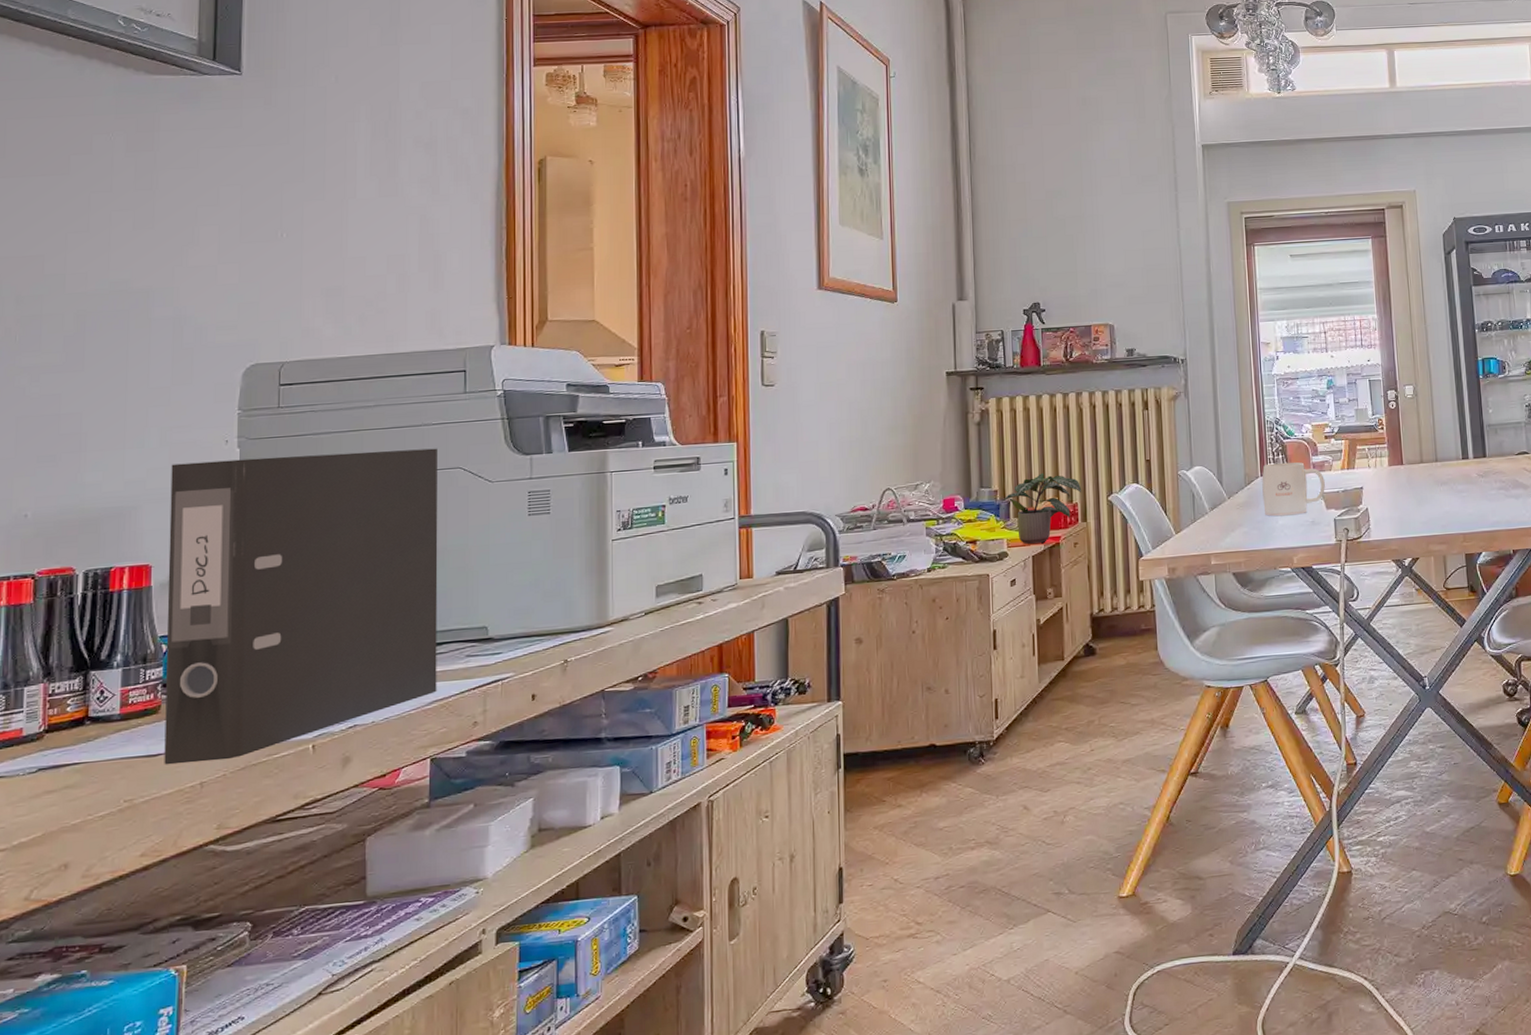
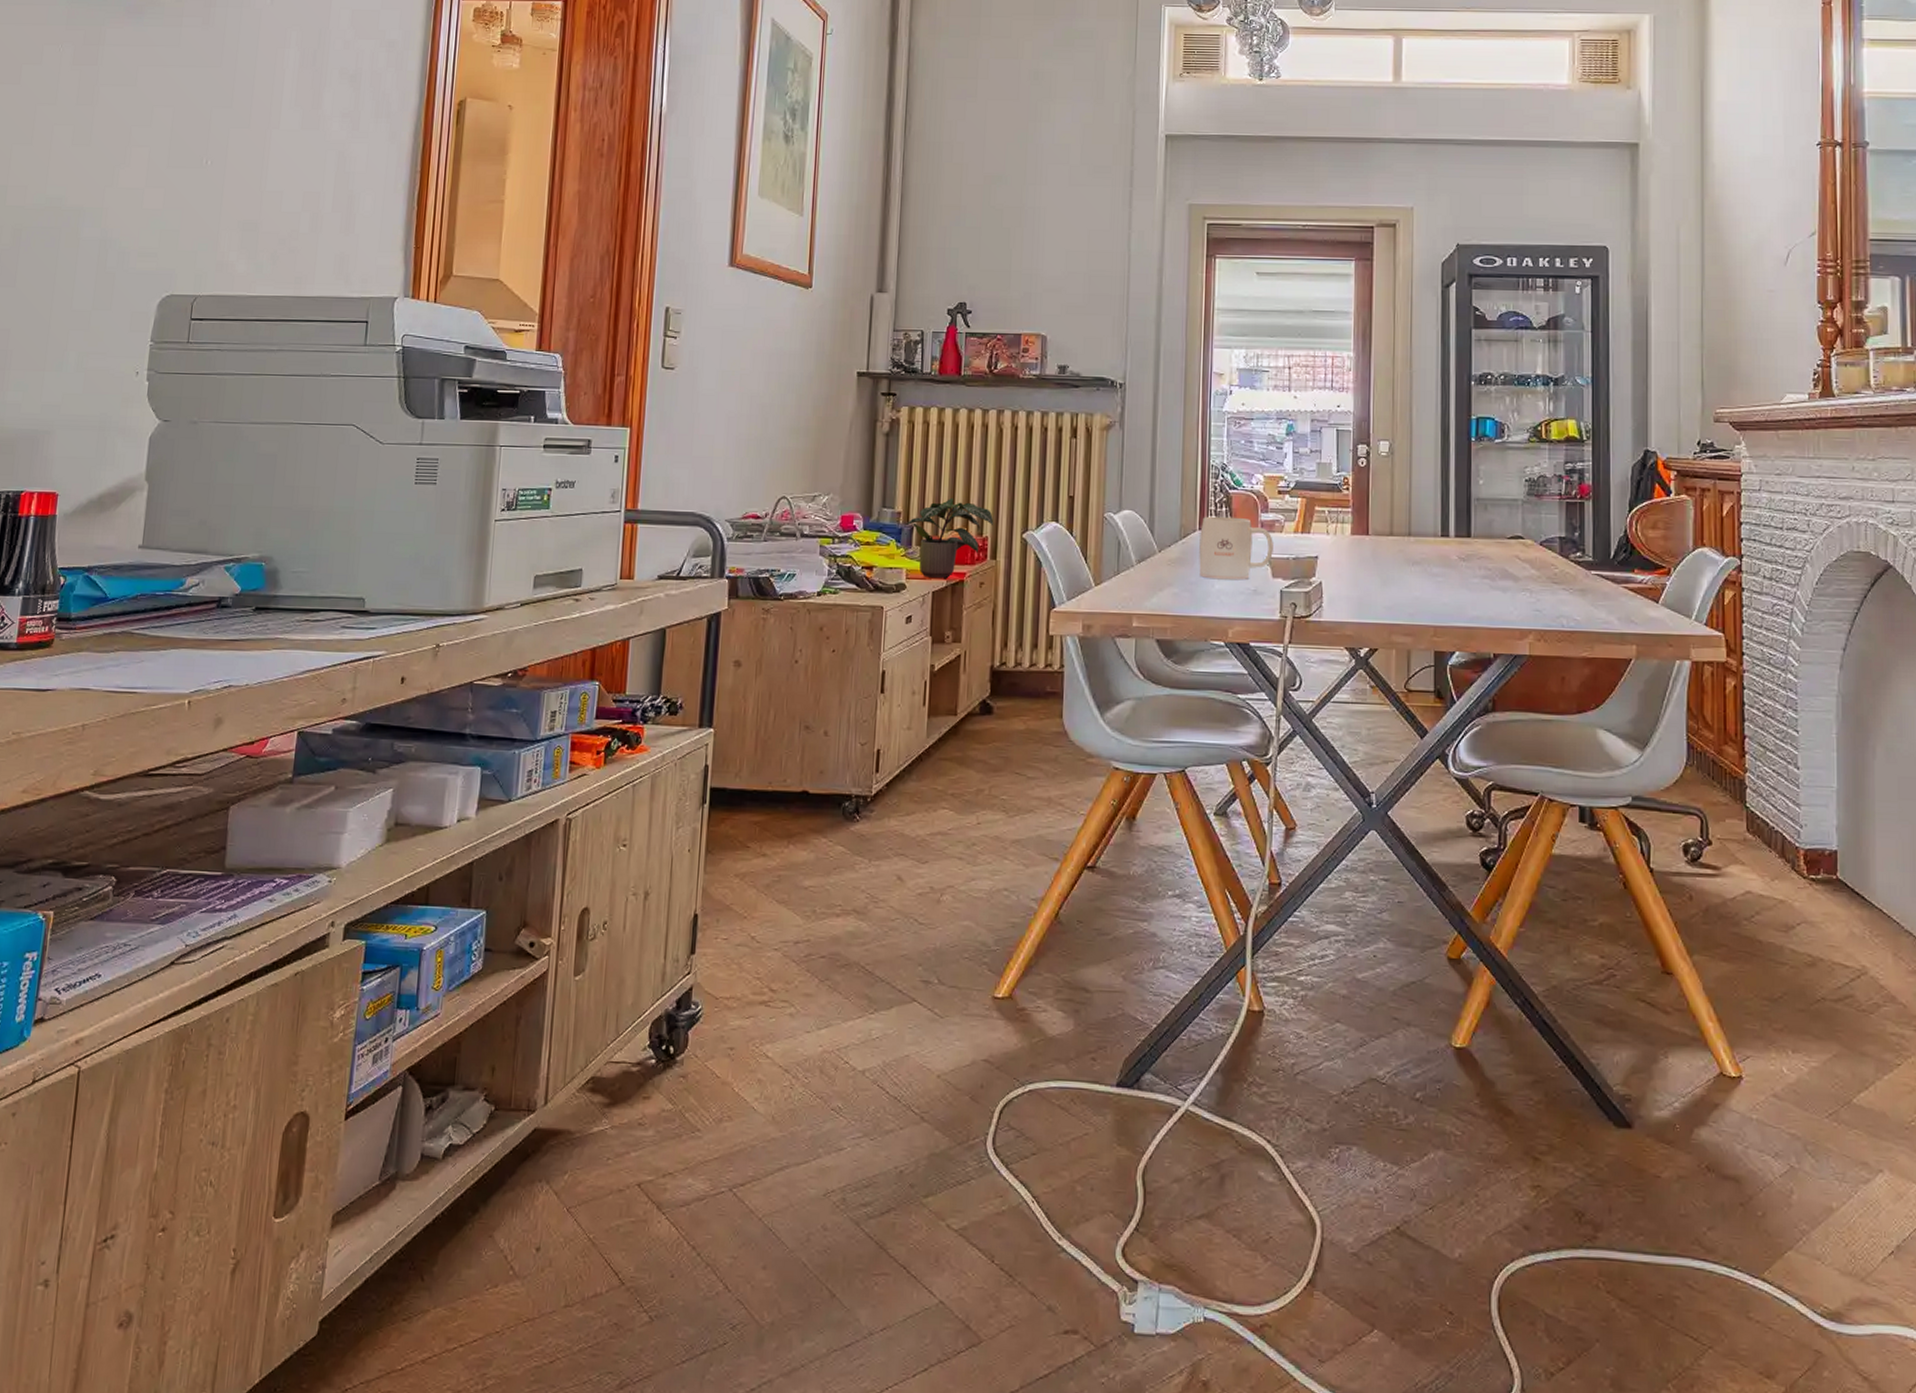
binder: present [164,448,438,764] -> none [51,391,333,704]

